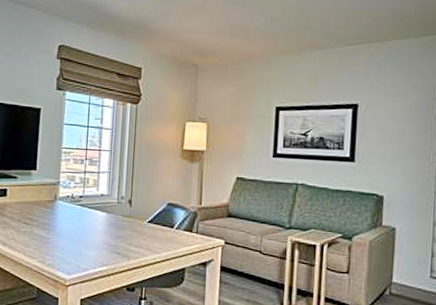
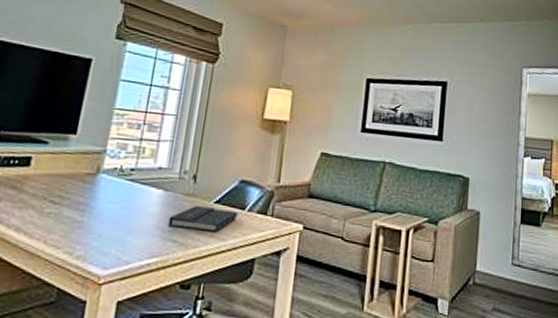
book: none [113,225,168,246] -> present [168,206,239,232]

